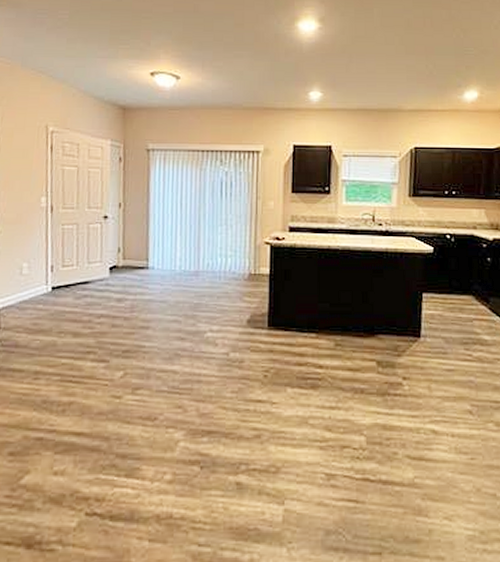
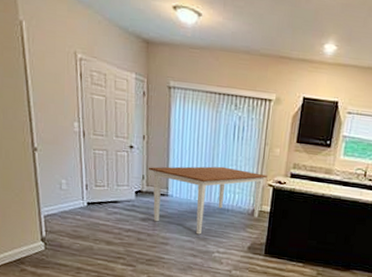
dining table: none [124,228,263,311] -> present [148,166,267,235]

